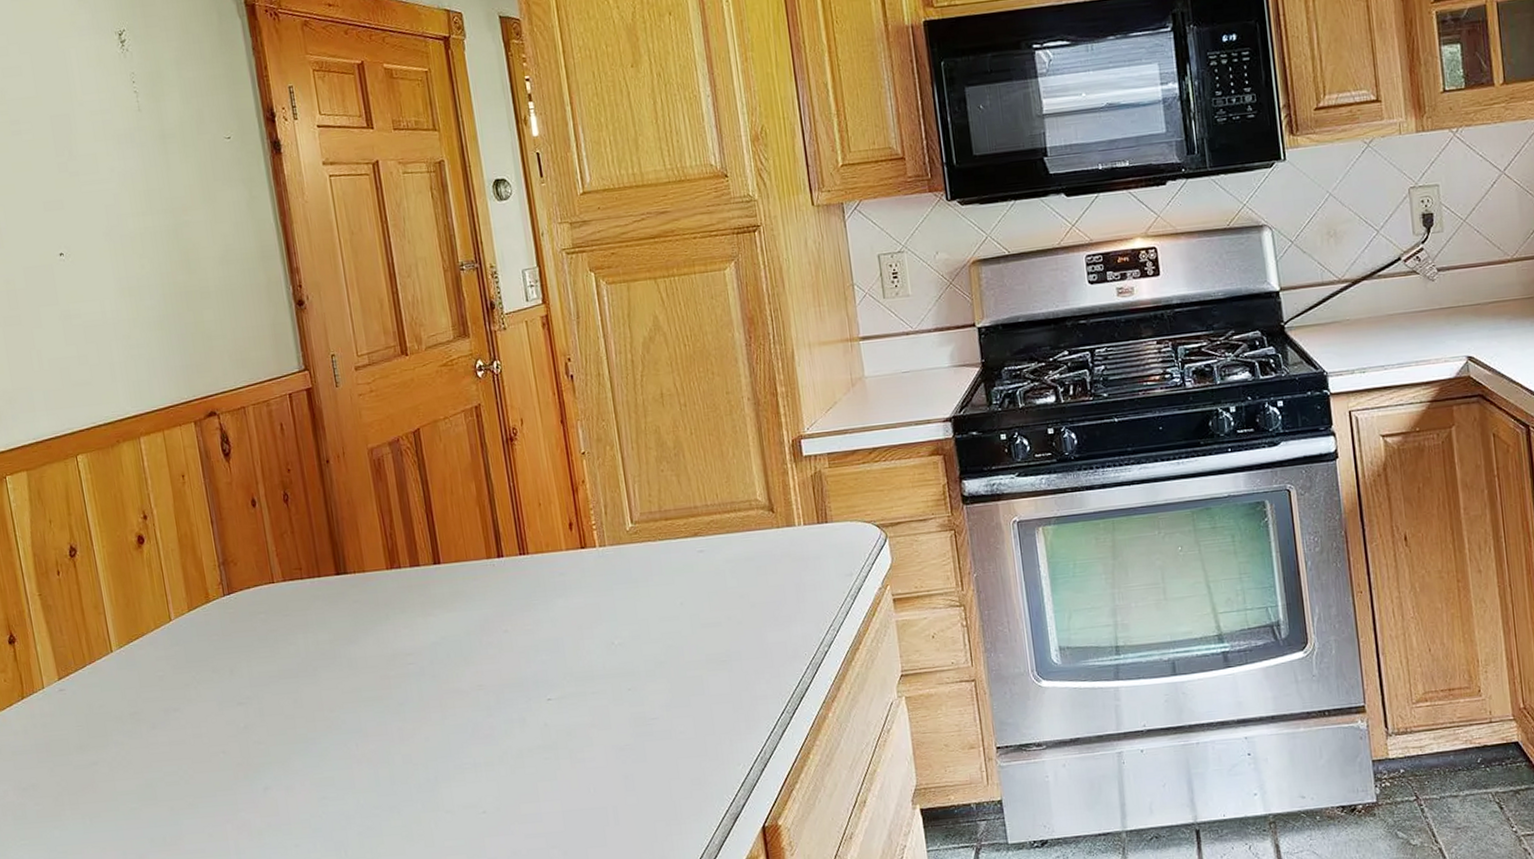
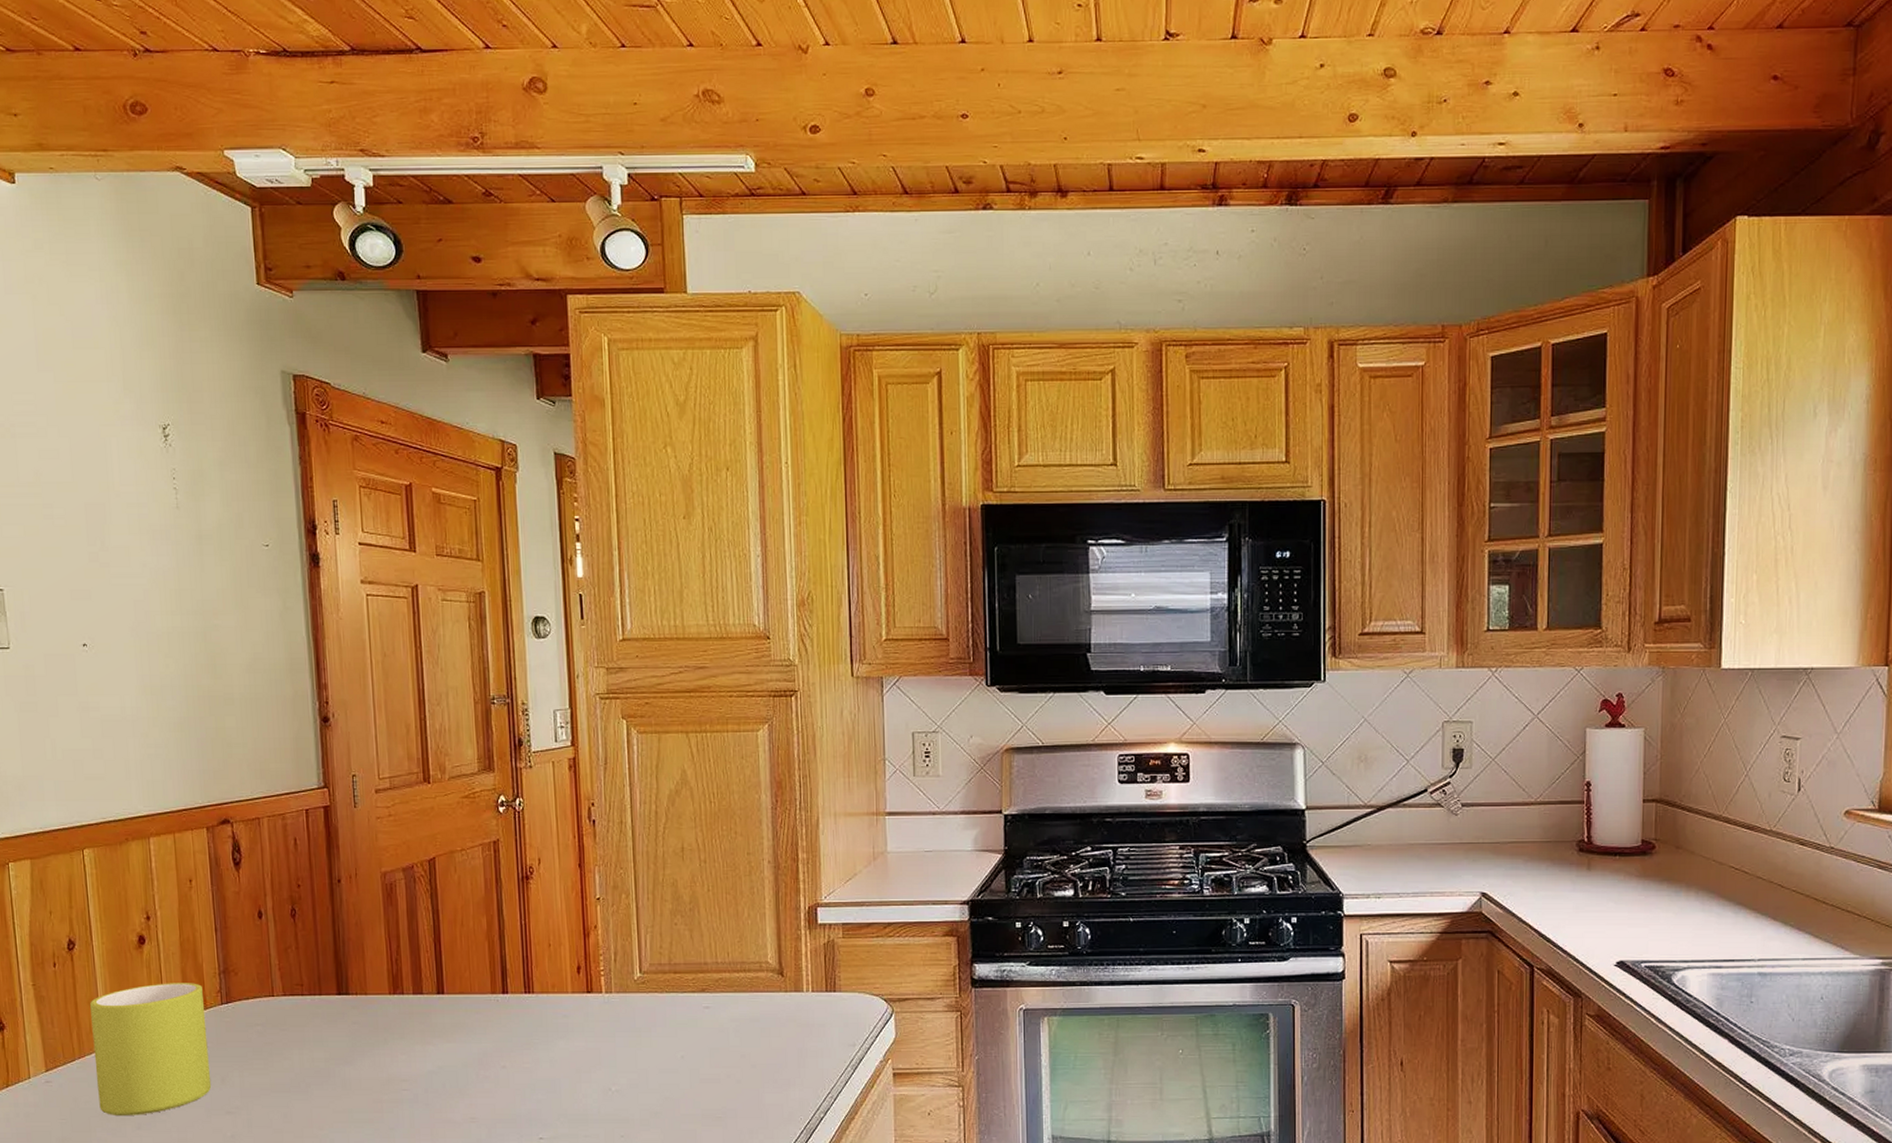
mug: none [96,577,221,718] -> present [90,983,212,1115]

